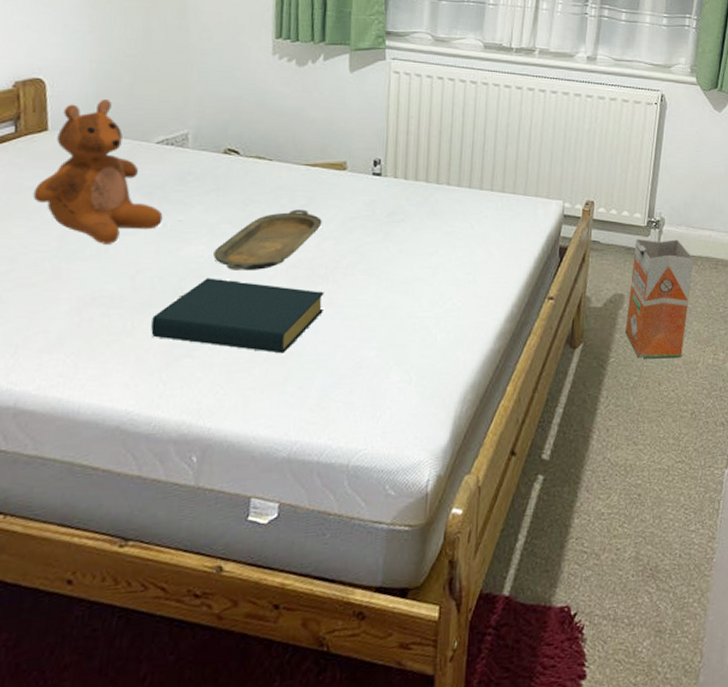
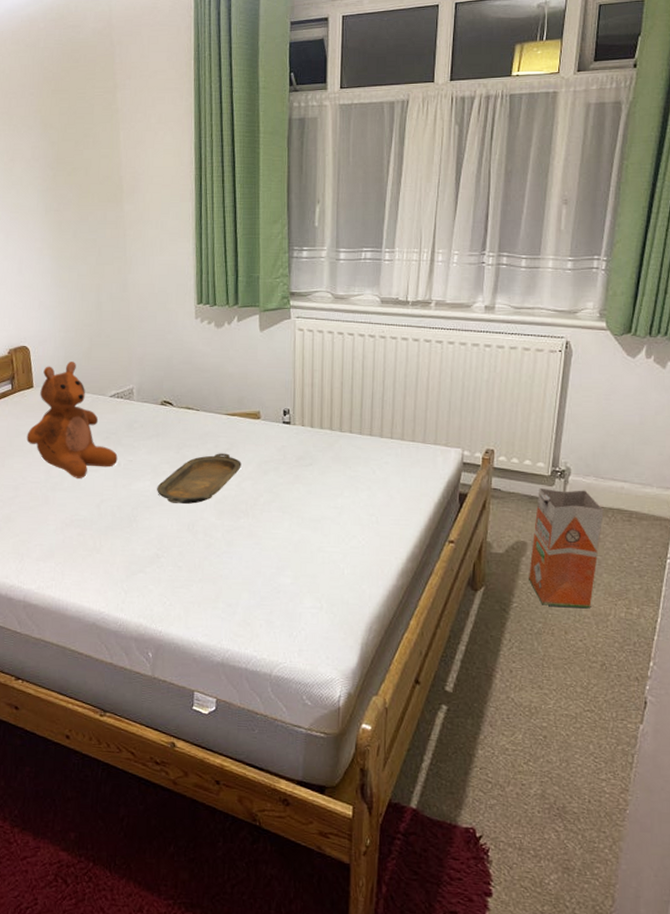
hardback book: present [151,278,325,354] -> none [114,508,246,575]

